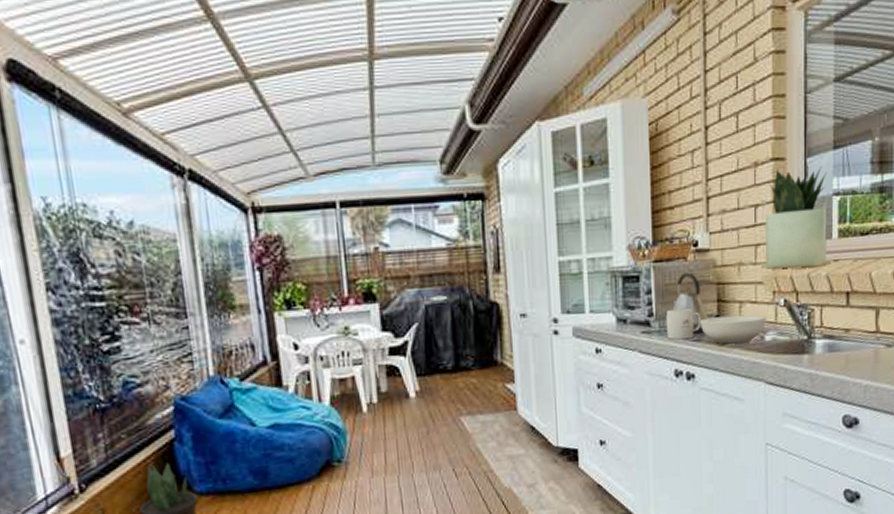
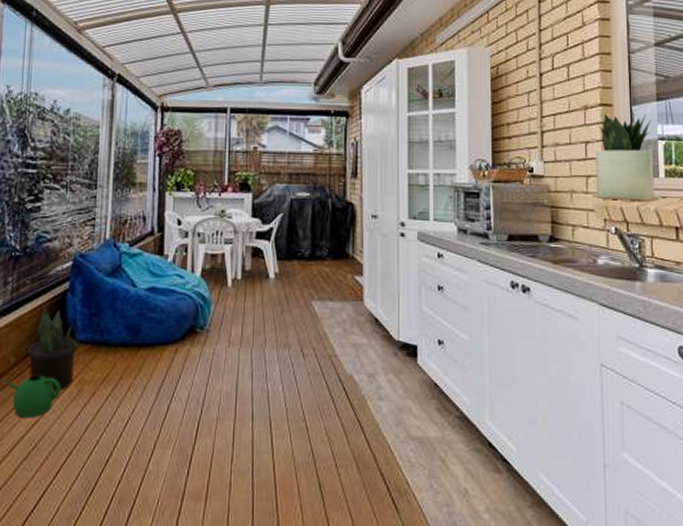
mug: present [665,308,701,340] -> none [503,225,536,254]
kettle: present [672,272,709,334] -> none [509,194,544,250]
bowl: present [700,315,767,344] -> none [535,237,599,264]

